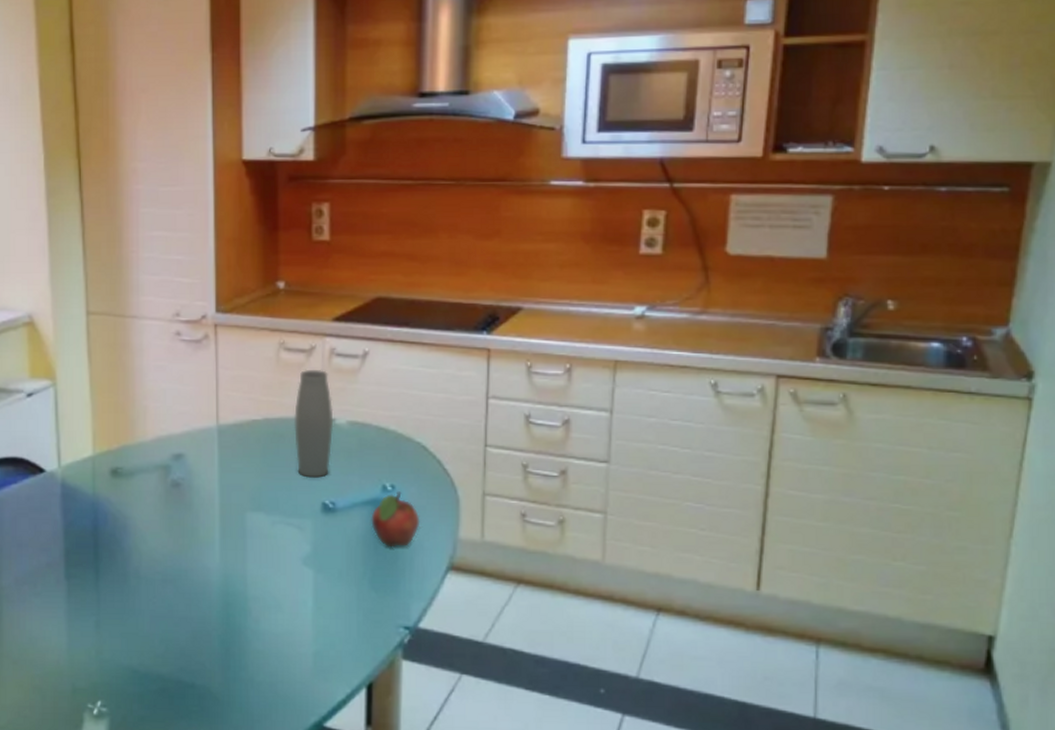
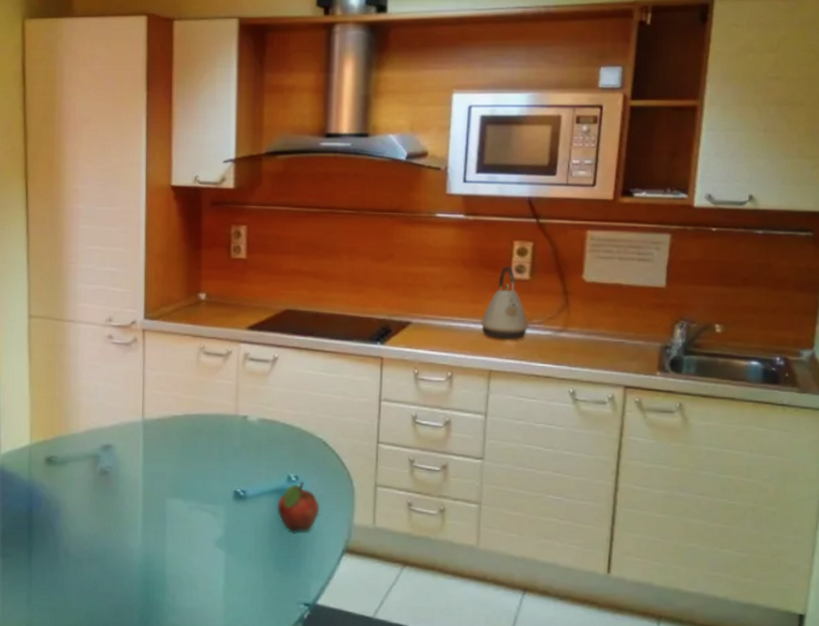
vase: present [294,369,334,479] -> none [211,371,246,470]
kettle: none [604,240,662,326] -> present [481,266,529,341]

